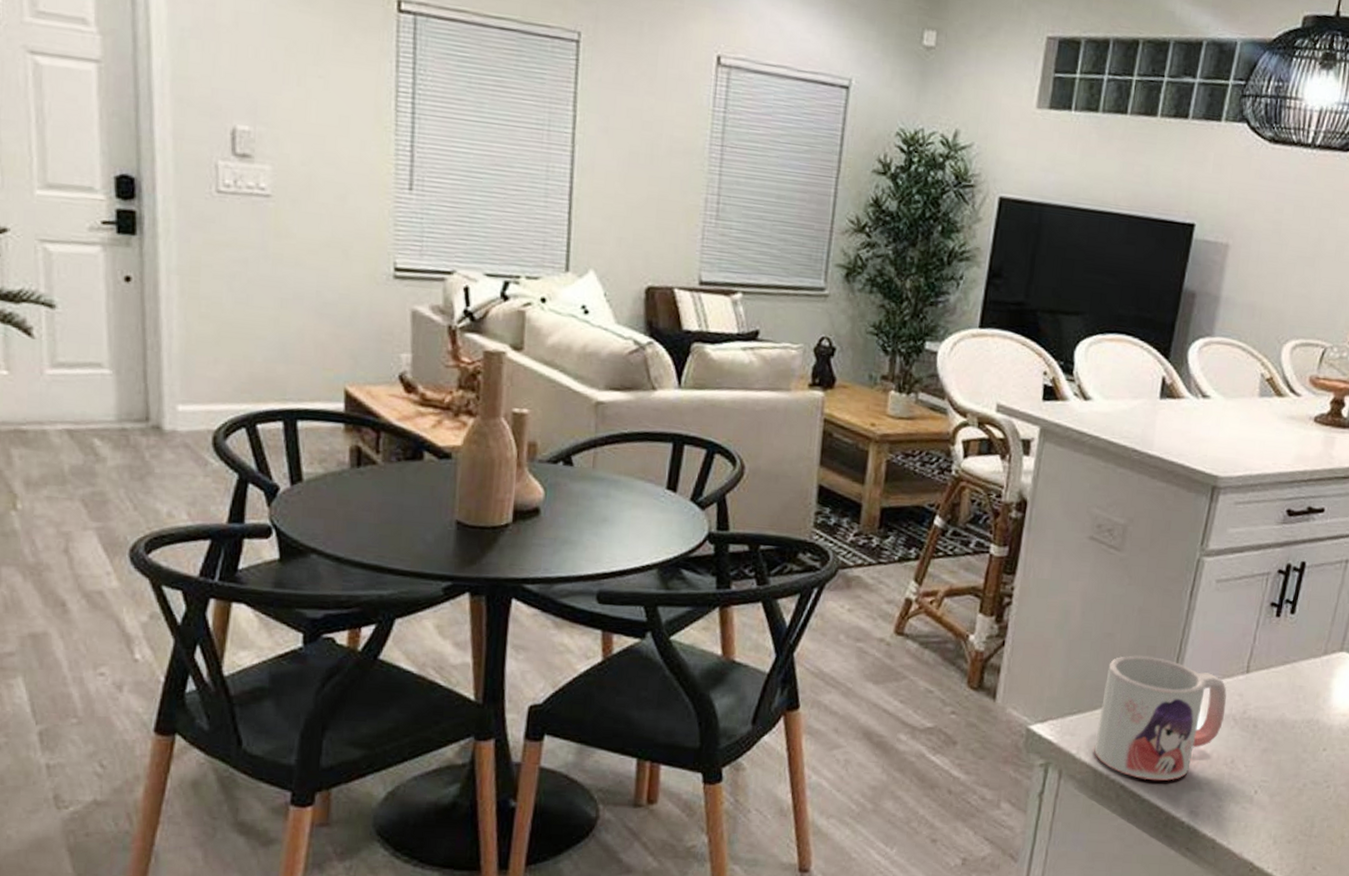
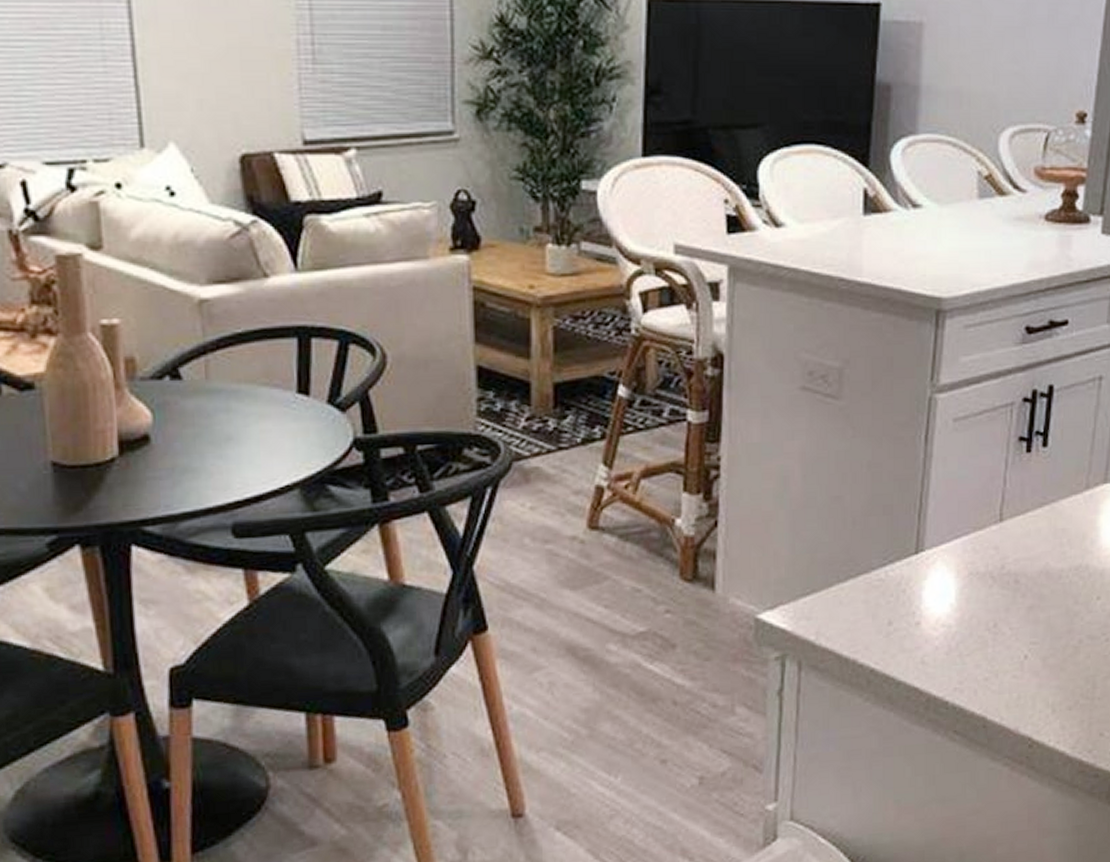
mug: present [1094,654,1227,781] -> none [835,516,981,660]

